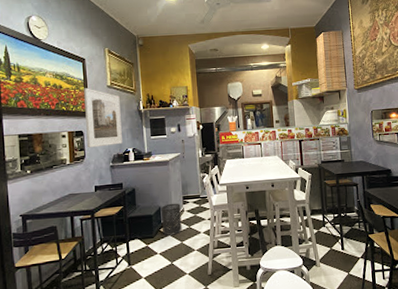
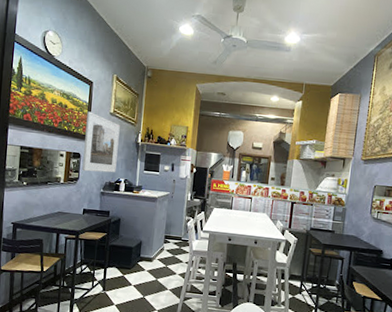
trash can: present [161,203,182,236] -> none [140,239,161,271]

